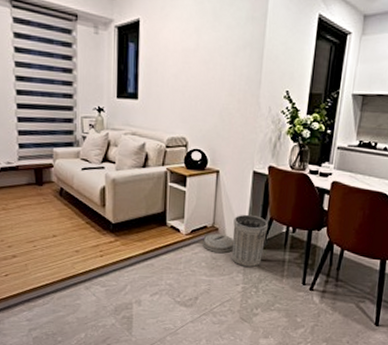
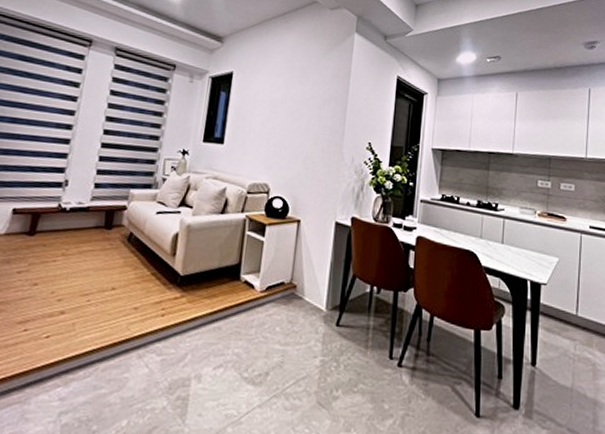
trash can: present [203,214,268,268] -> none [278,269,351,335]

